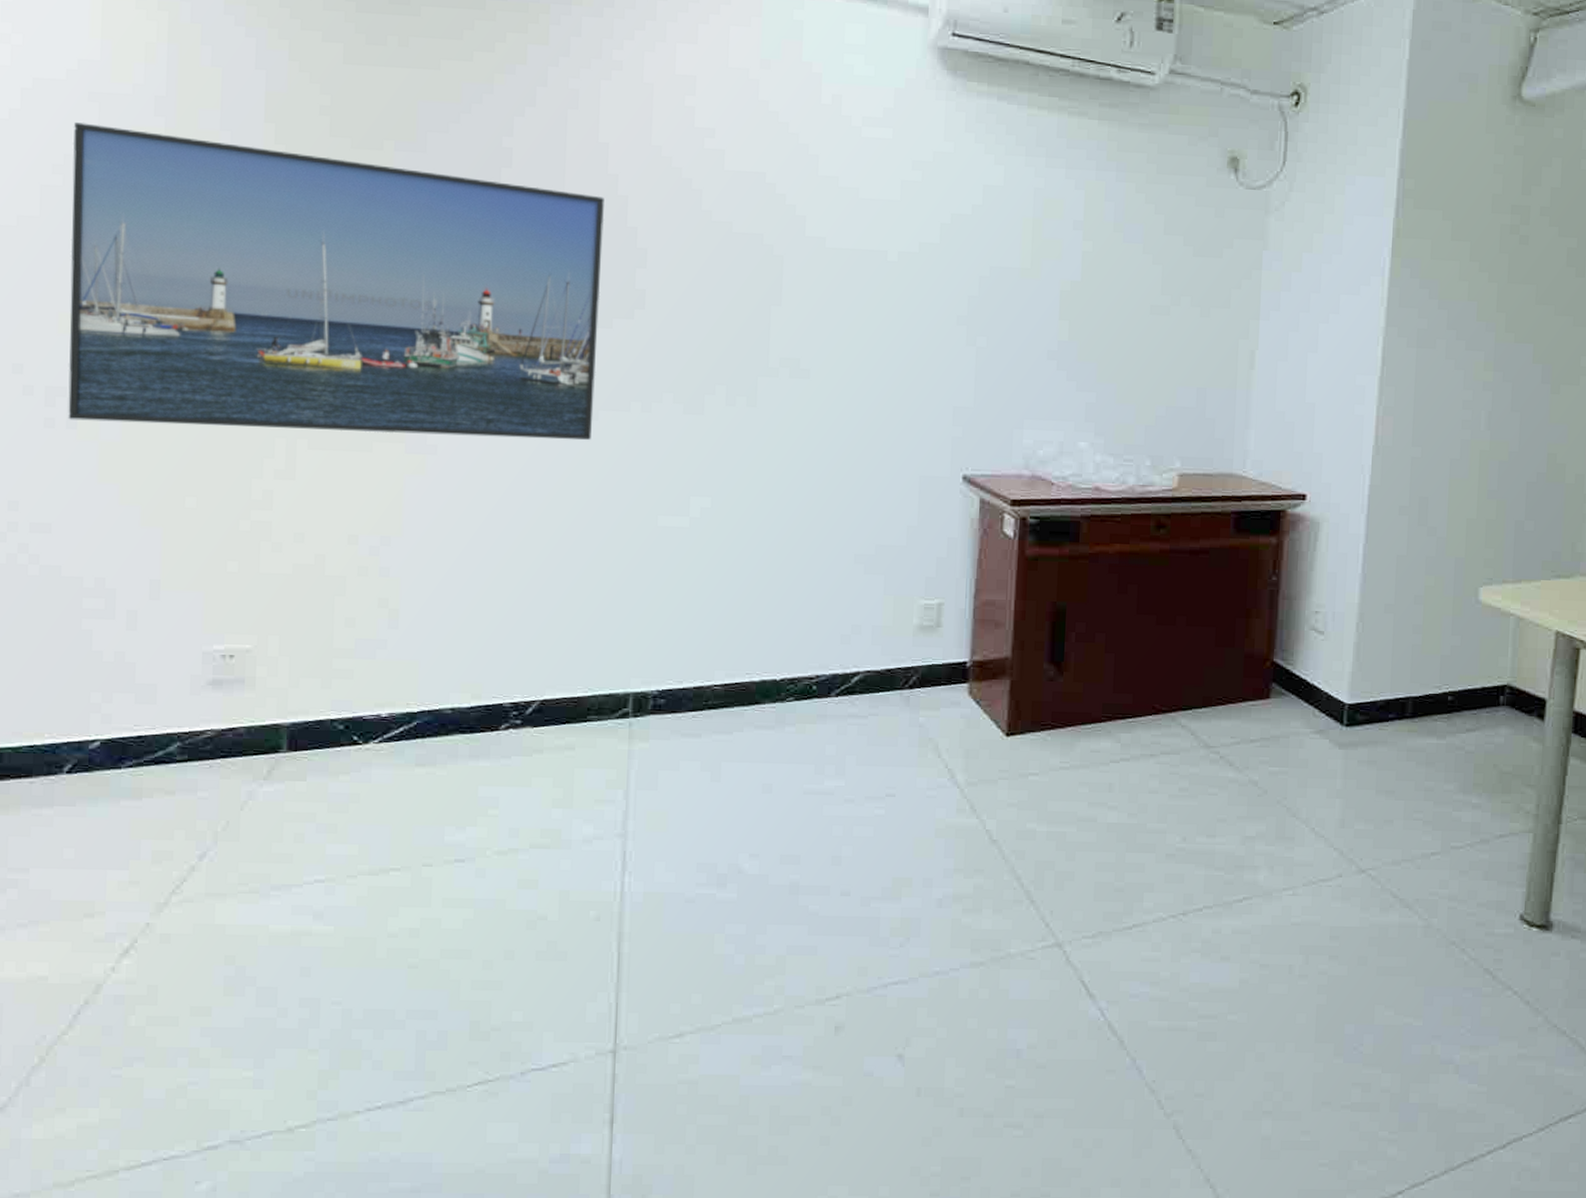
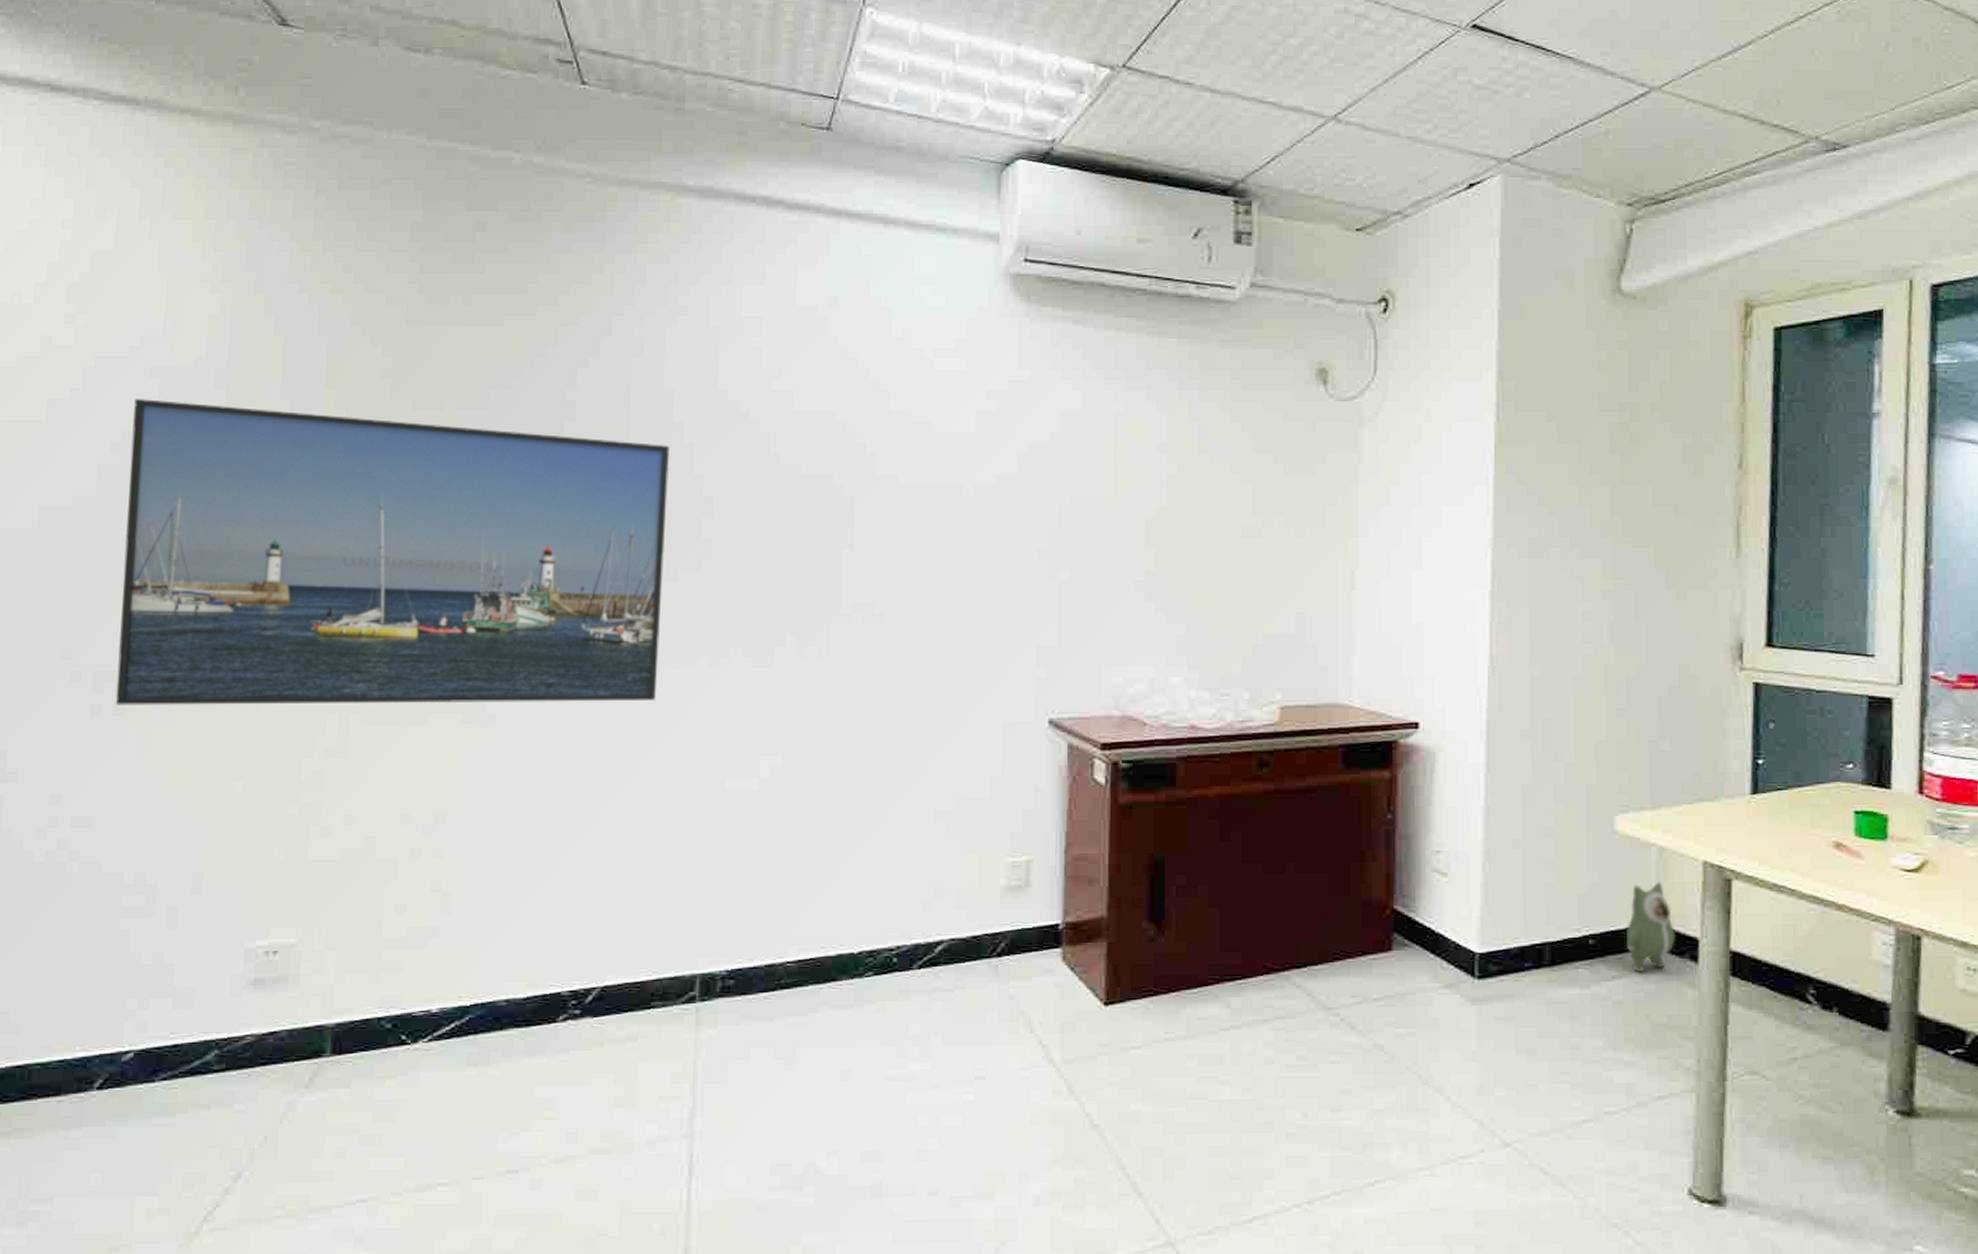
plush toy: none [1482,647,1526,727] -> present [1627,881,1675,973]

